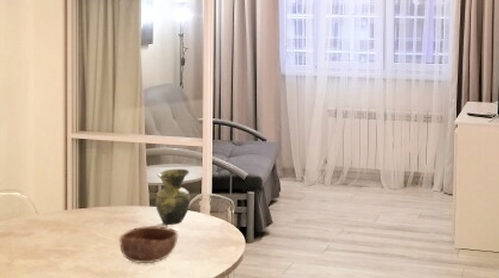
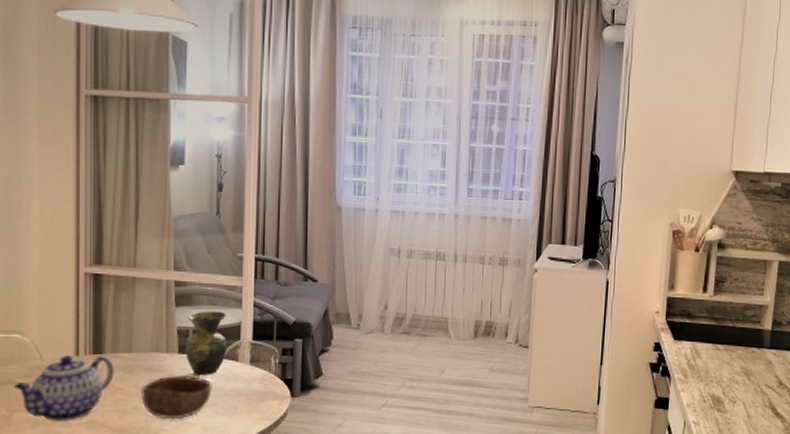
teapot: none [14,210,96,267] -> present [13,355,114,422]

